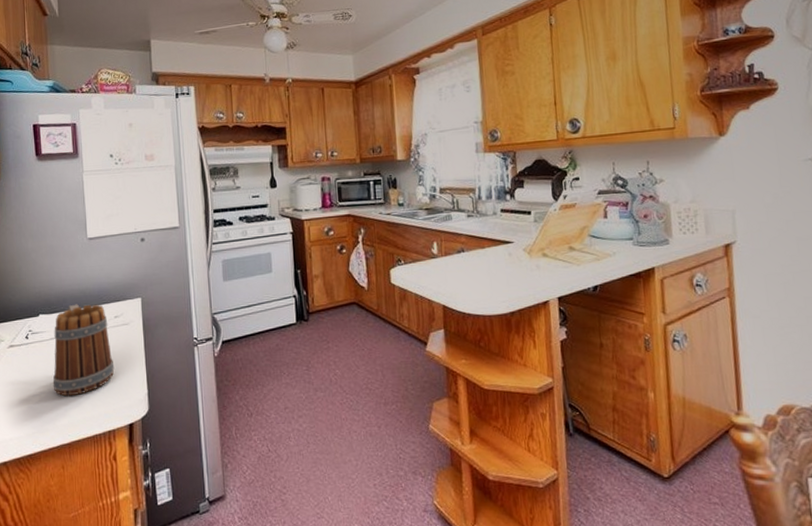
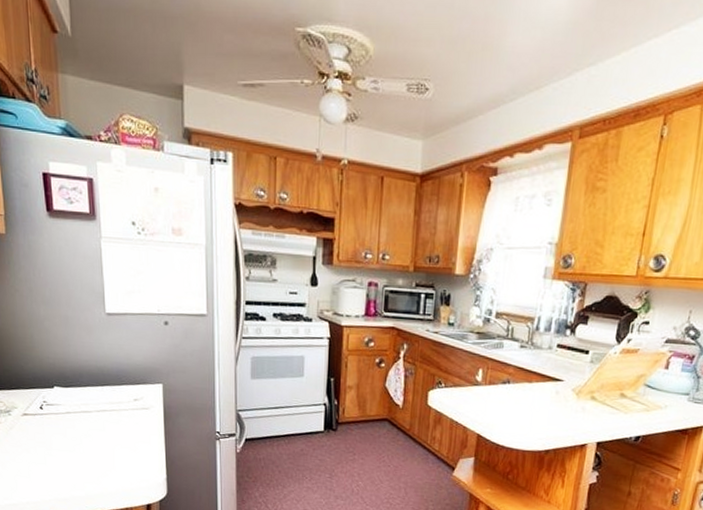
mug: present [52,304,115,397] -> none [69,381,133,471]

